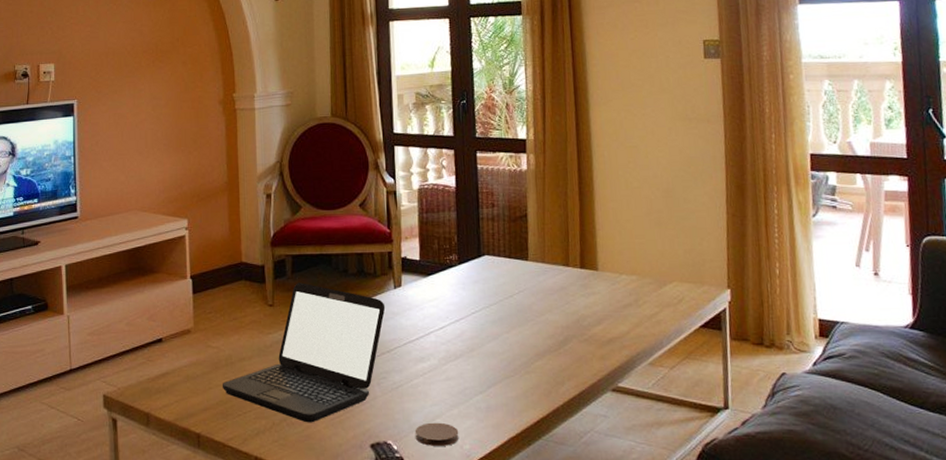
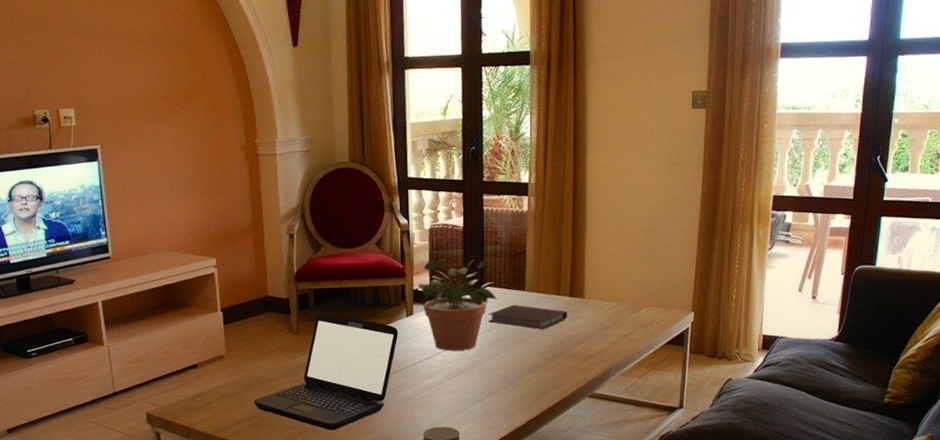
potted plant: none [406,222,497,330] -> present [417,258,497,351]
notebook: none [486,276,580,306] -> present [488,304,568,329]

